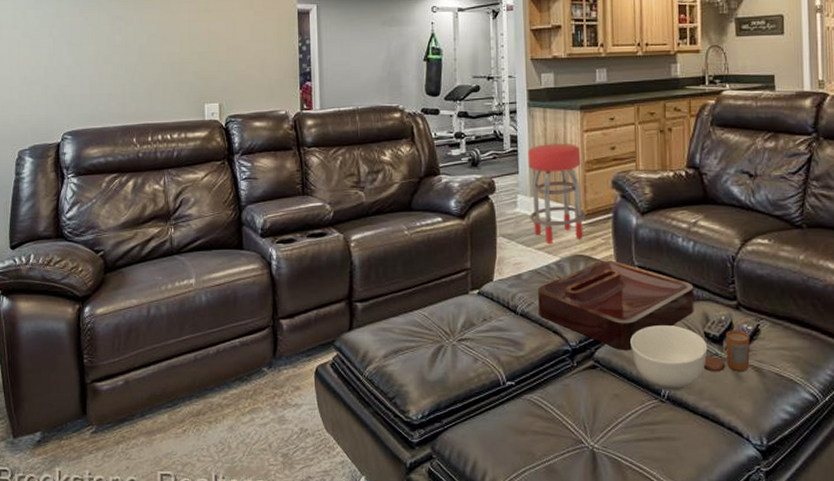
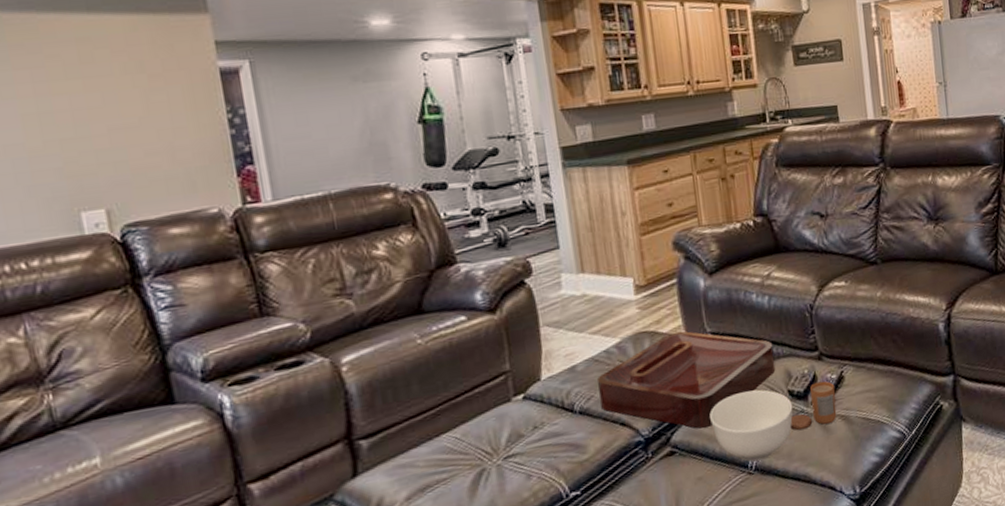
stool: present [528,144,586,243] -> none [568,205,647,325]

